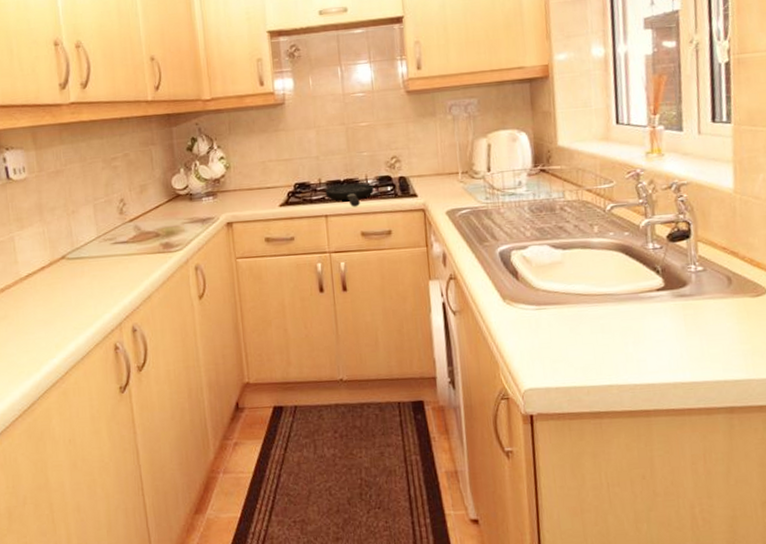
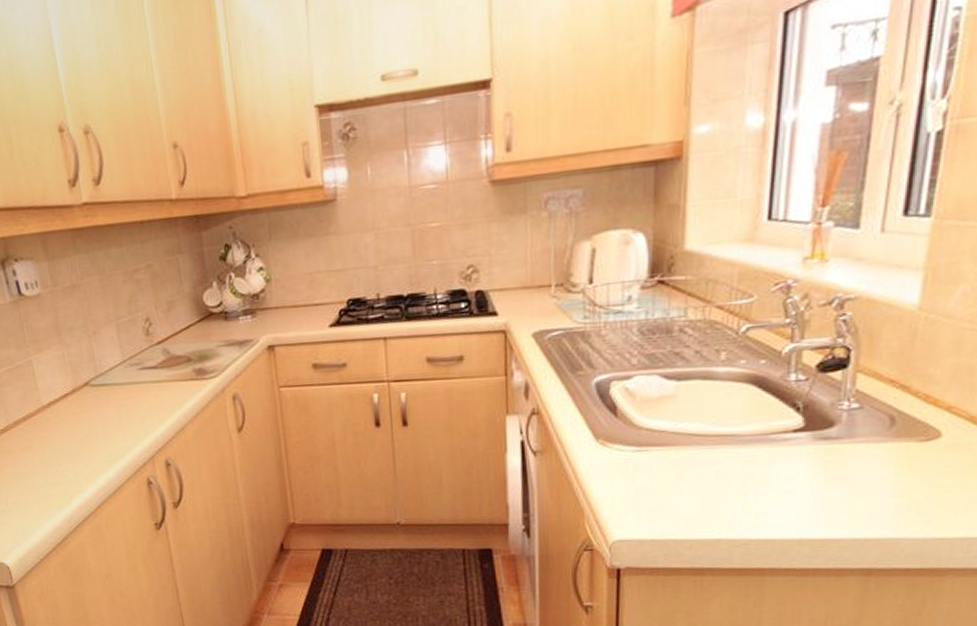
frying pan: present [325,183,375,207] -> none [384,298,445,328]

